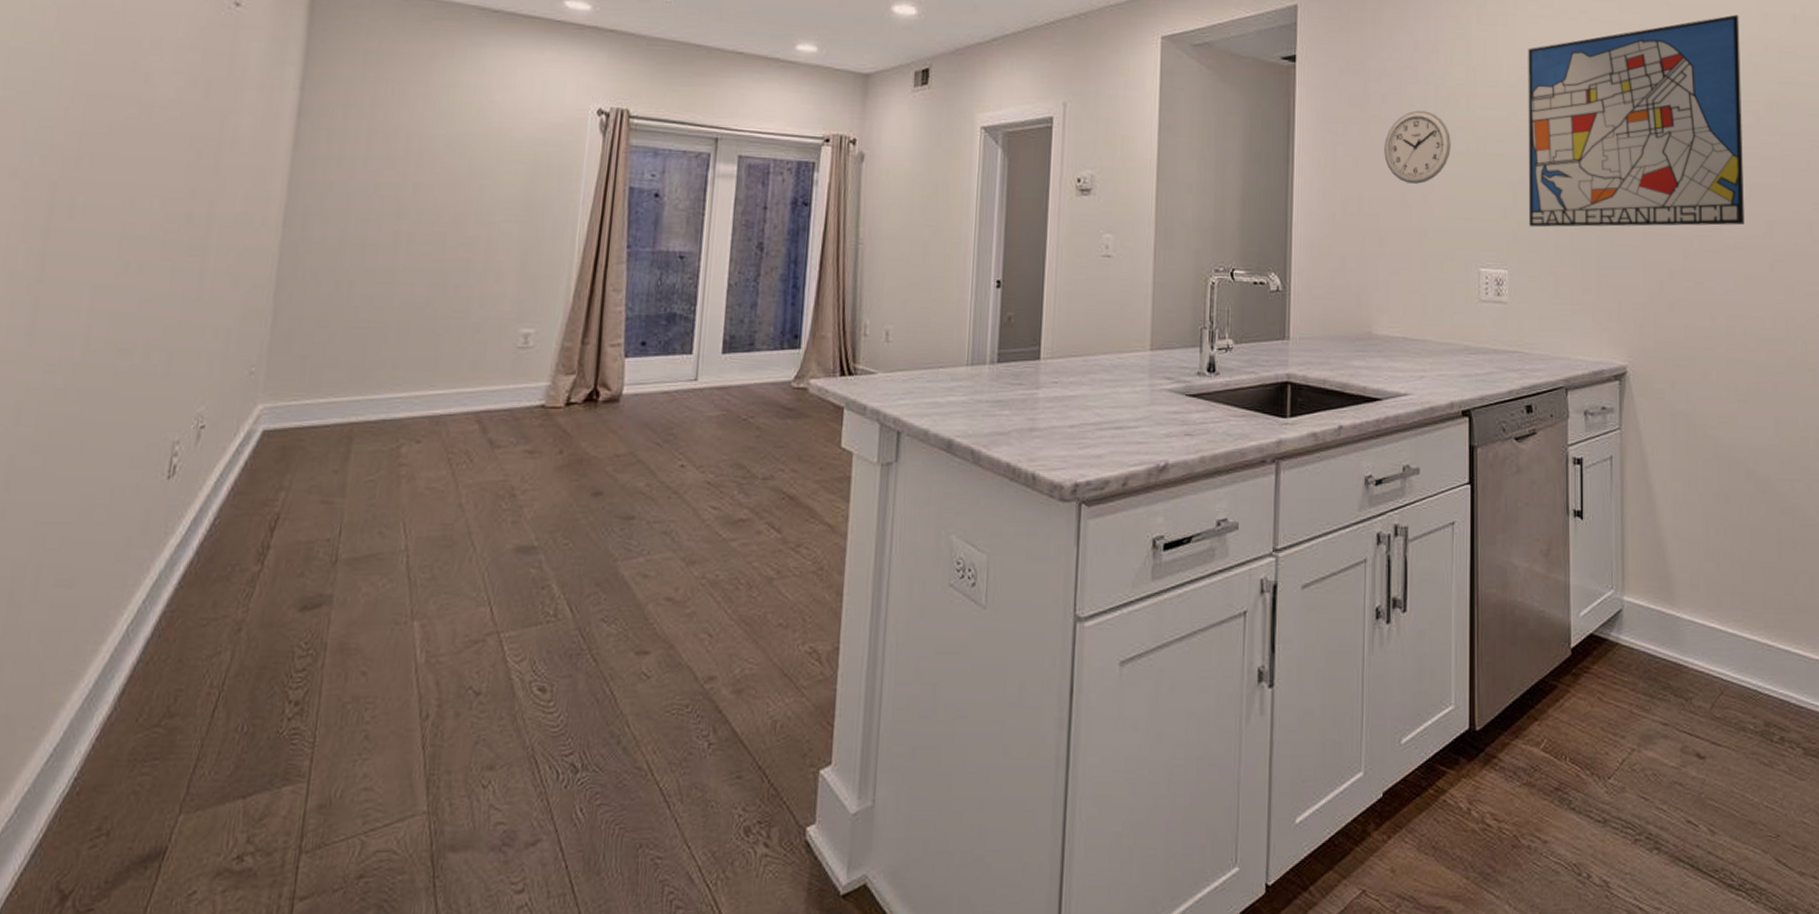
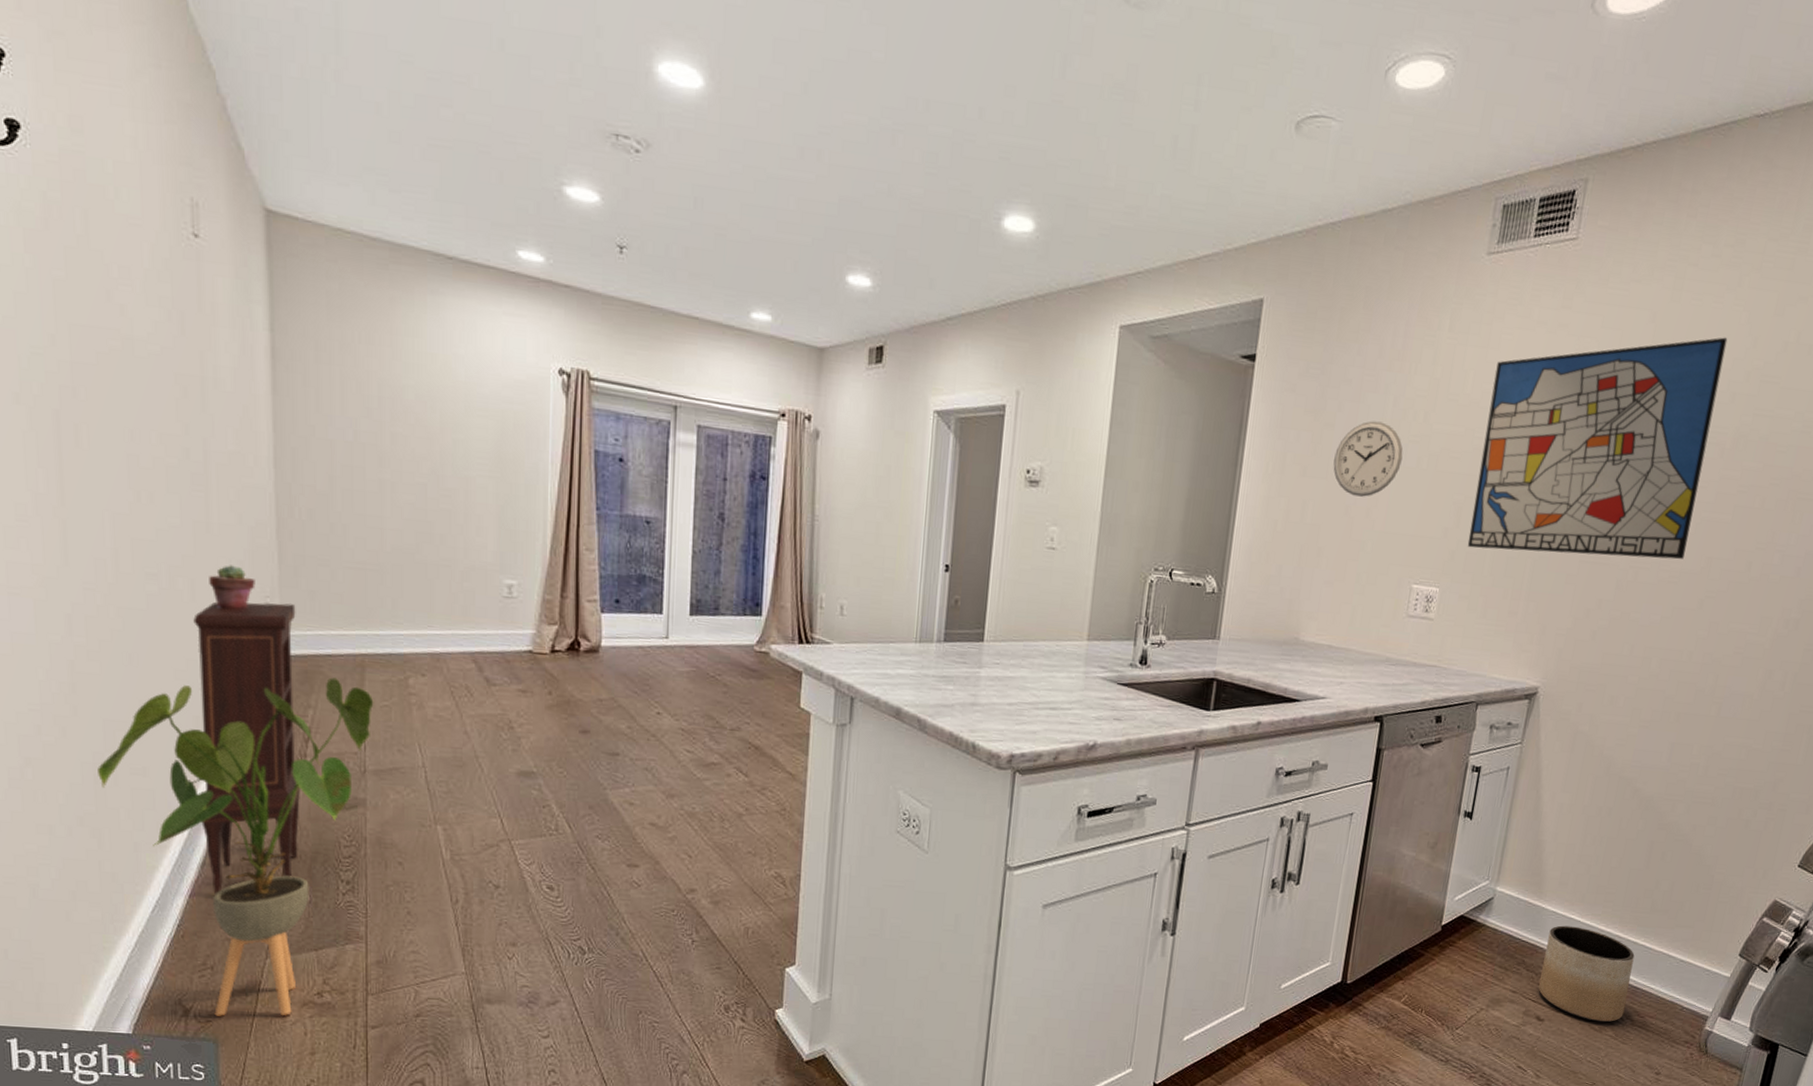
house plant: none [14,452,358,901] -> present [98,677,374,1016]
cabinet: none [127,372,284,734] -> present [193,601,301,895]
potted succulent: none [189,333,242,383] -> present [209,565,256,610]
planter: none [1690,637,1793,754] -> present [1538,925,1635,1023]

